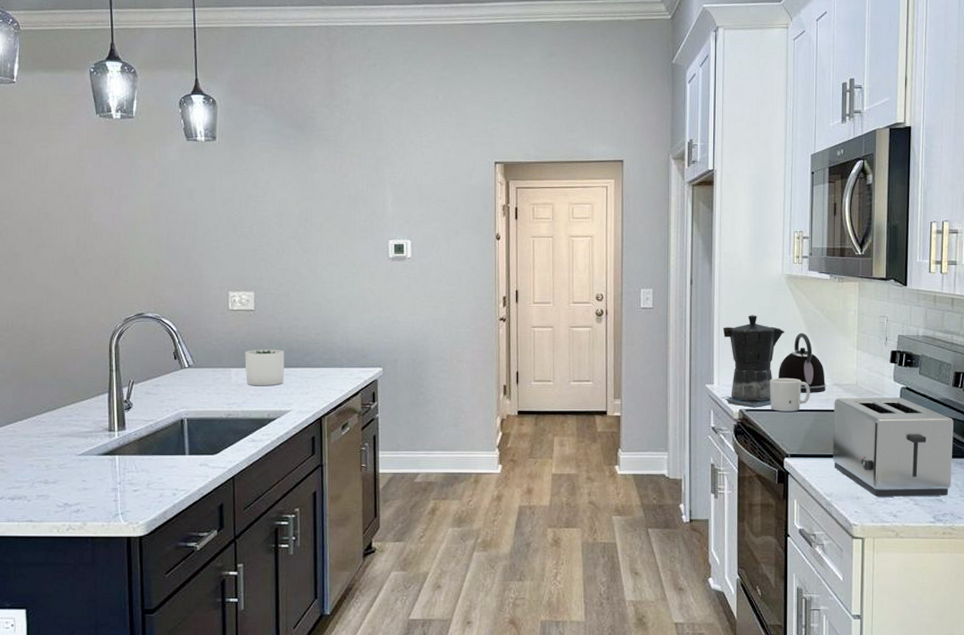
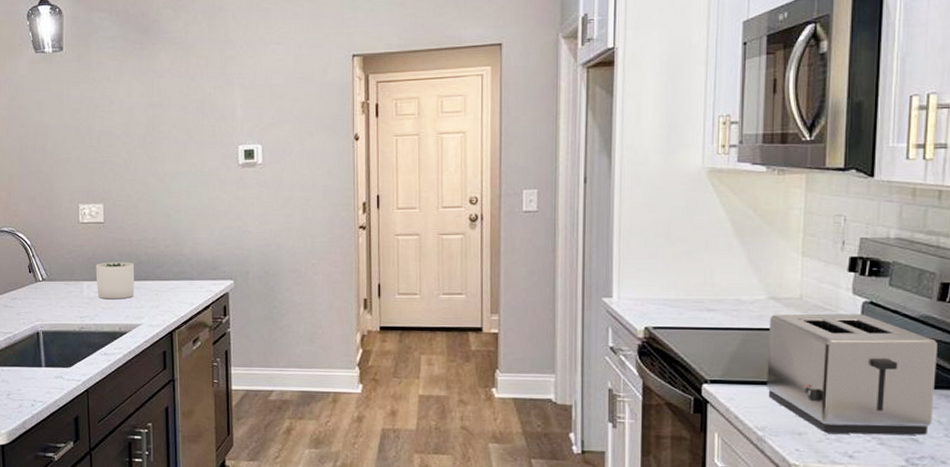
coffee maker: present [720,315,786,408] -> none [620,217,706,325]
mug: present [769,377,810,413] -> none [683,290,738,331]
kettle: present [778,332,826,393] -> none [695,236,760,308]

